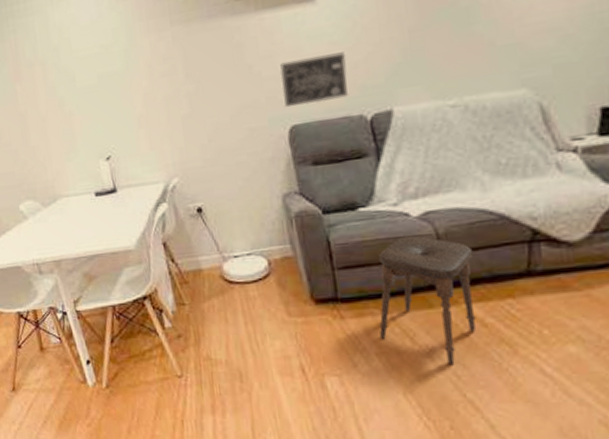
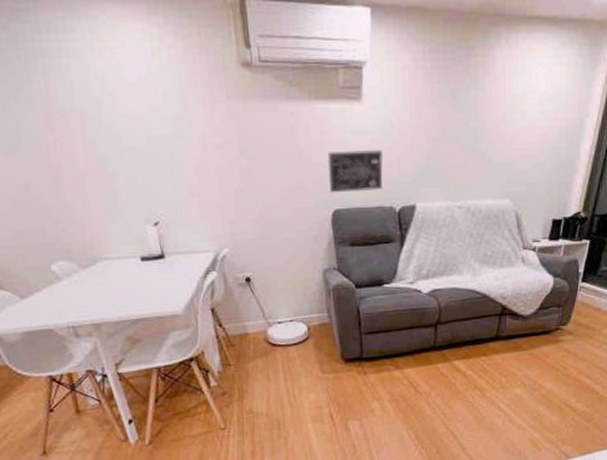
stool: present [379,235,476,366] -> none [393,308,463,407]

